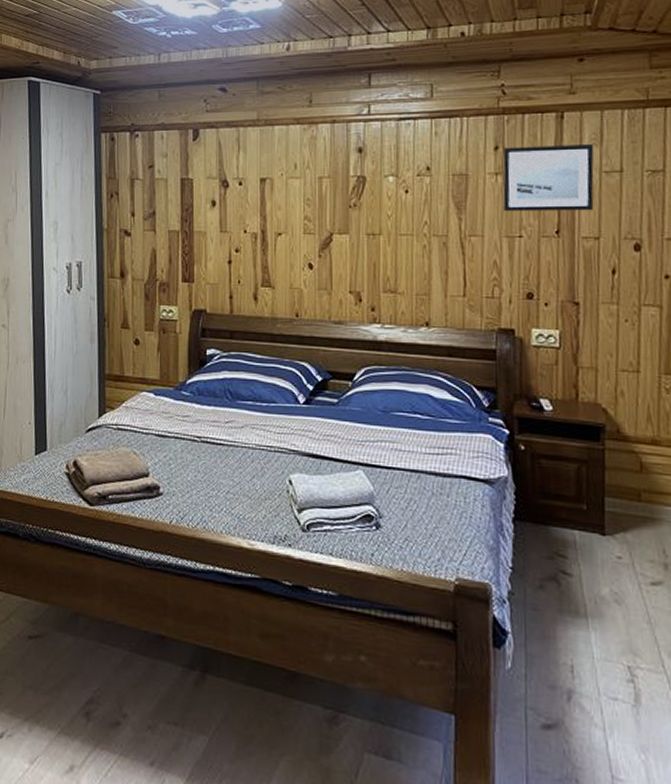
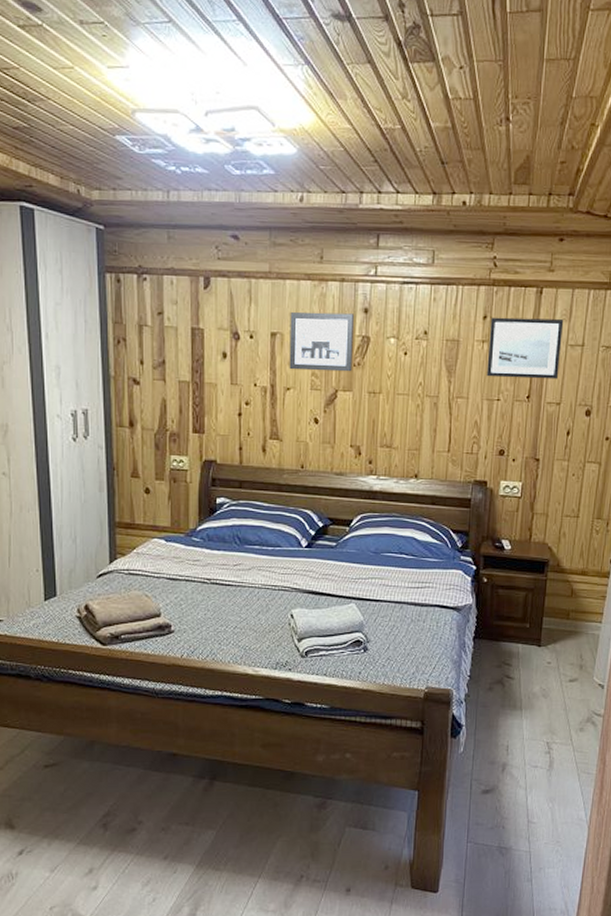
wall art: none [280,154,348,215] -> present [289,311,355,372]

